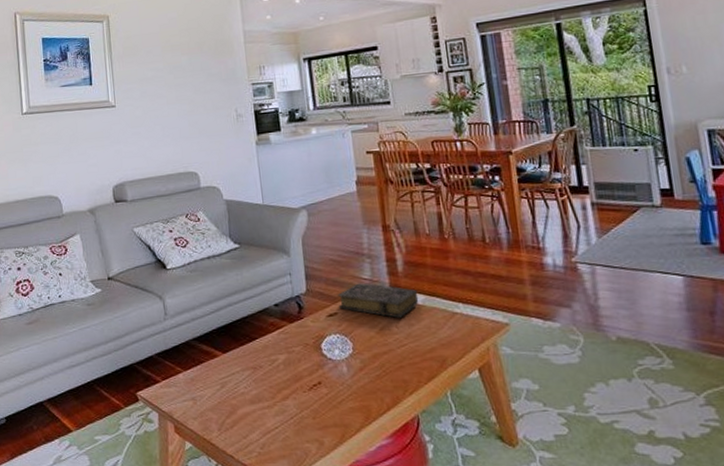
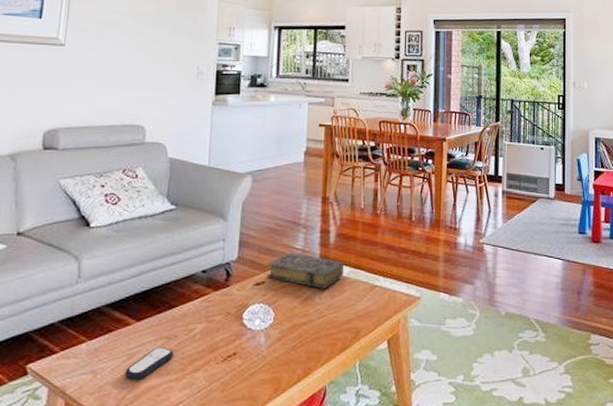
remote control: none [221,377,263,407] -> present [125,347,174,380]

